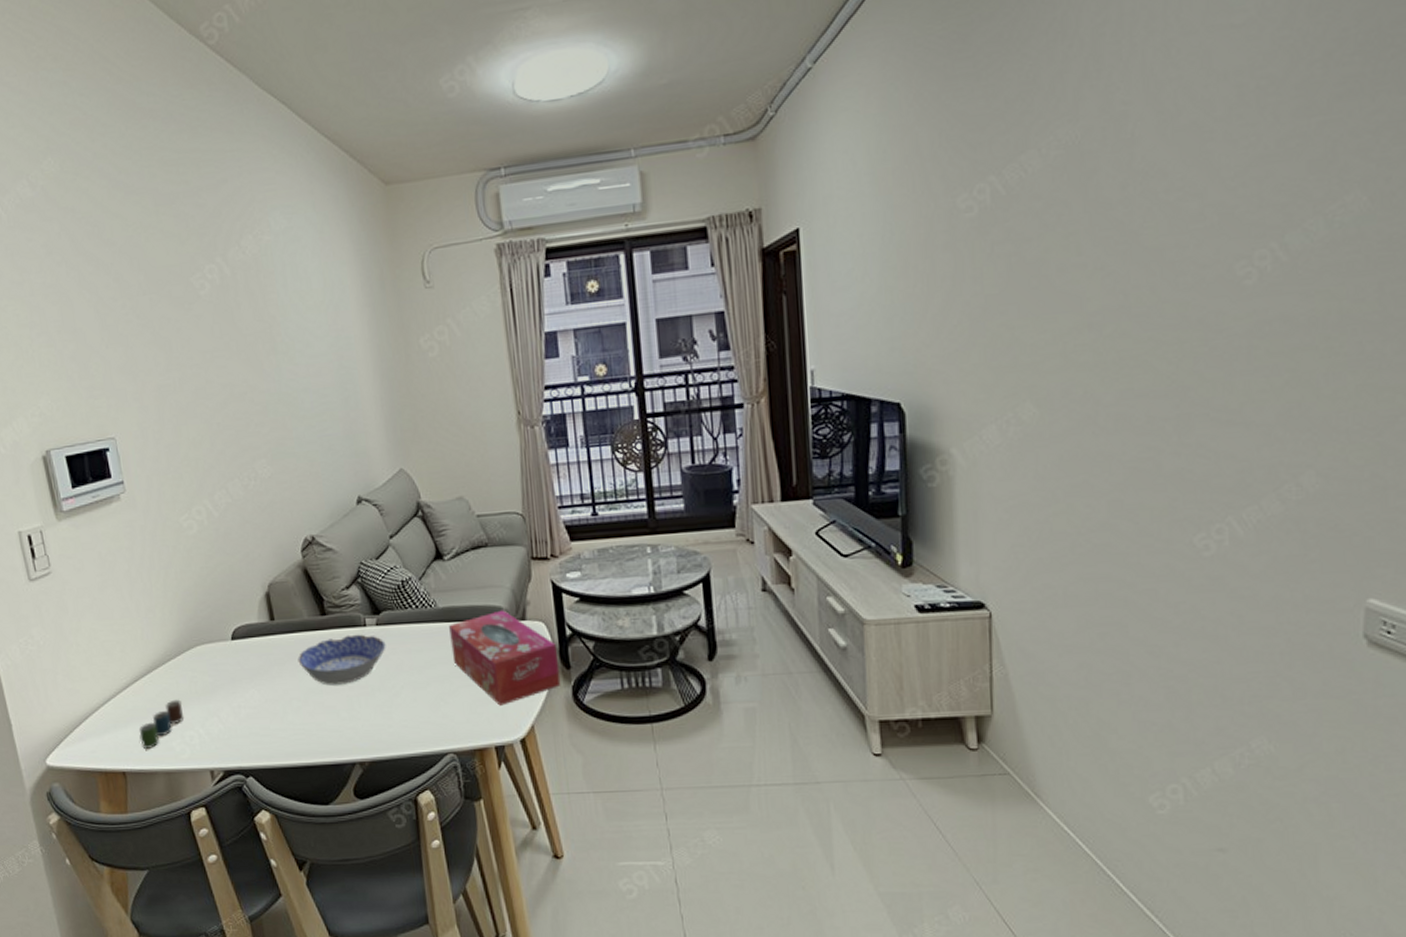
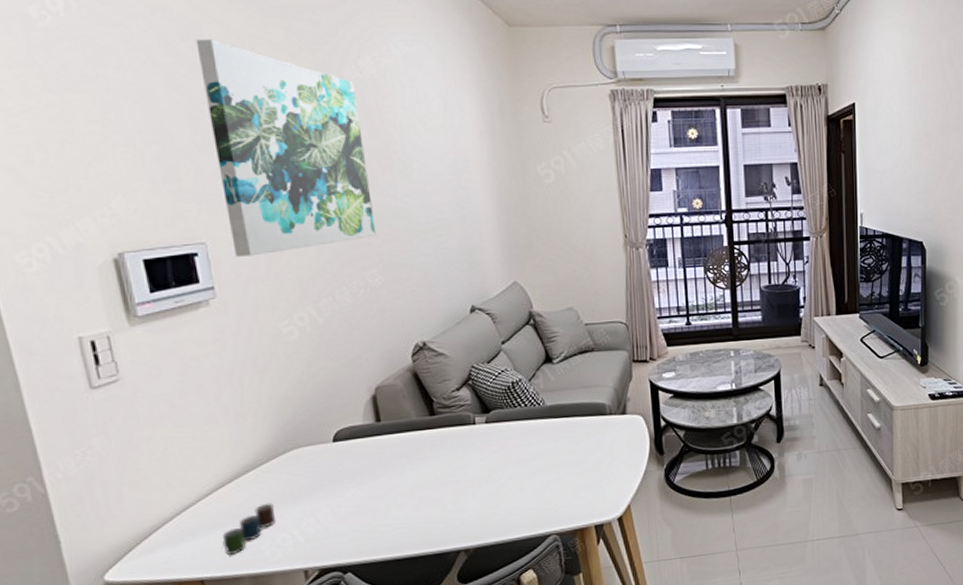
wall art: none [100,234,264,451] -> present [195,39,377,257]
bowl: present [298,634,386,685] -> none [404,431,495,481]
tissue box: present [449,610,561,706] -> none [556,406,655,490]

